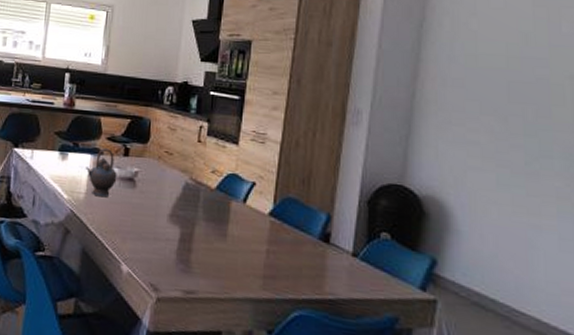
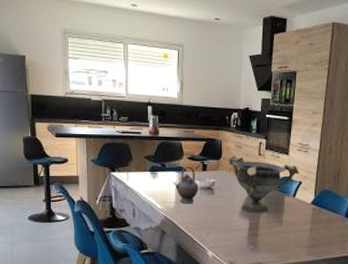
decorative bowl: none [158,139,253,221] -> present [228,155,299,213]

